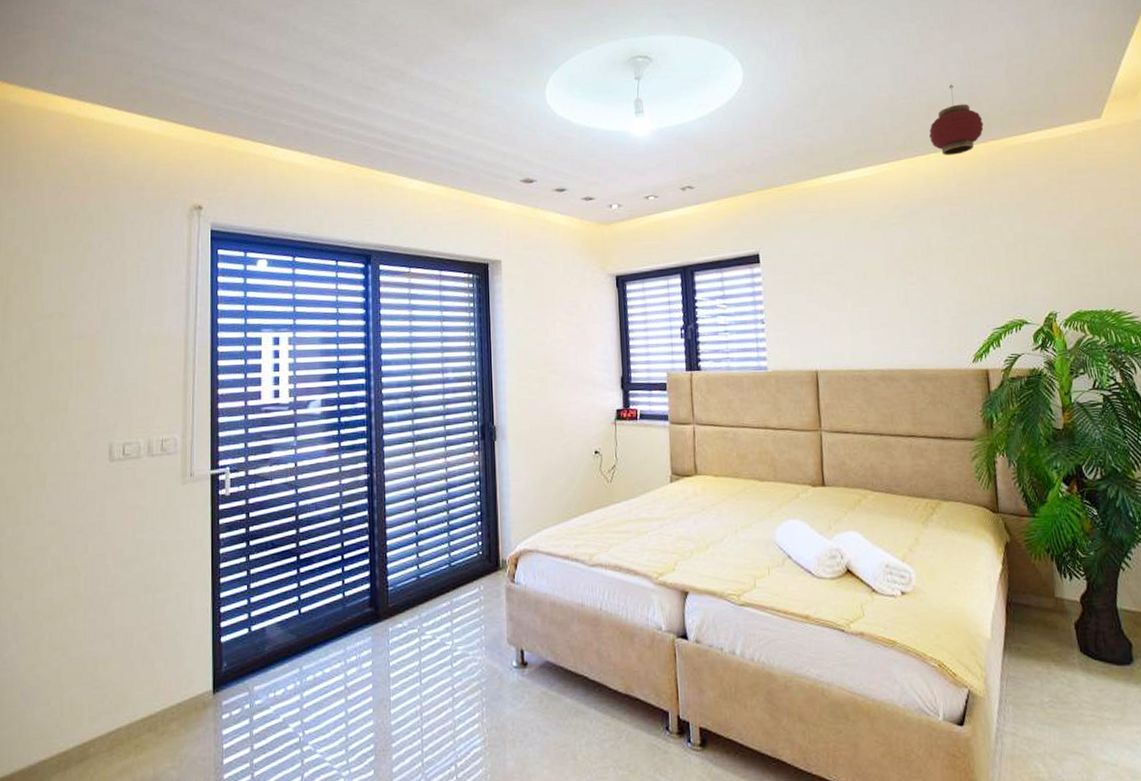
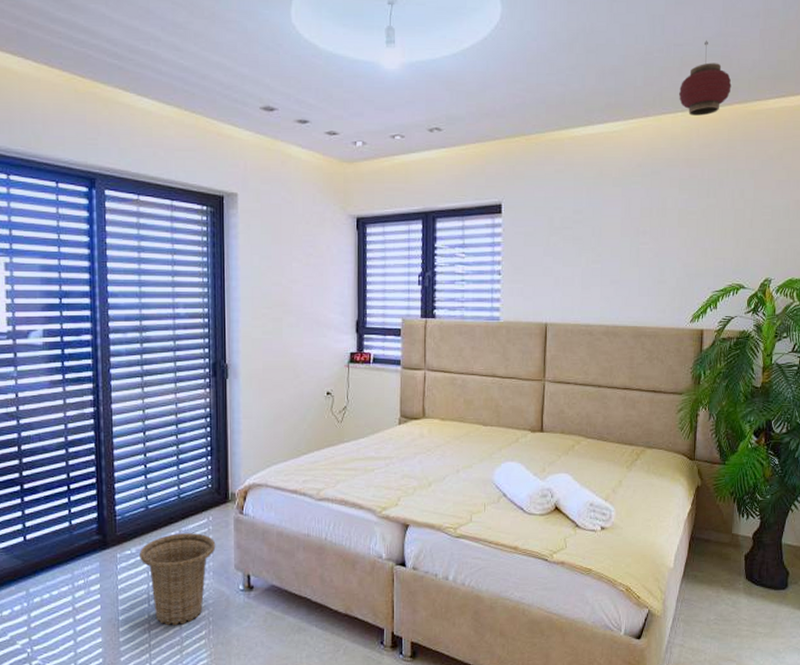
basket: none [411,604,488,707] -> present [140,533,216,625]

